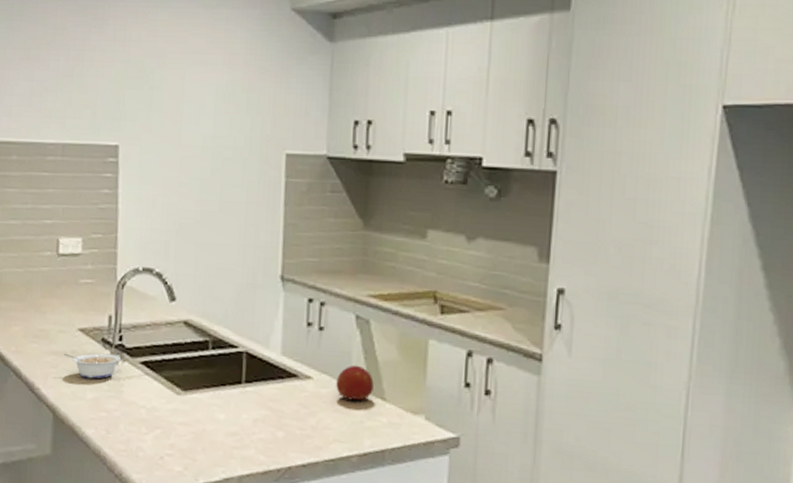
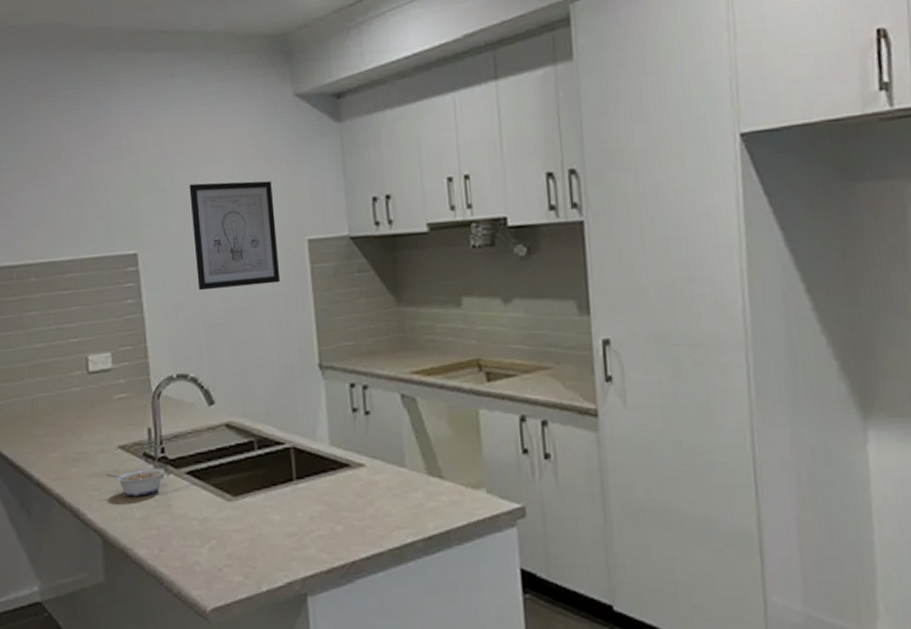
wall art: none [173,84,258,192] -> present [189,180,281,291]
fruit: present [336,365,374,402] -> none [390,445,429,483]

